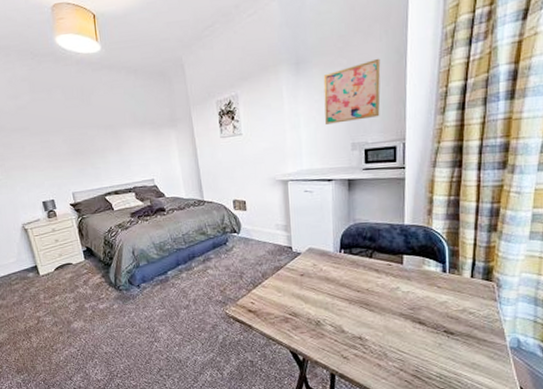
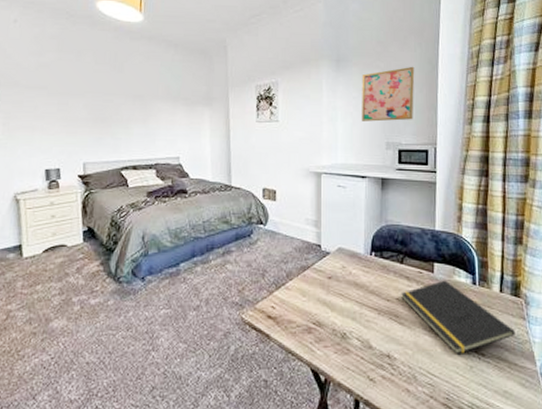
notepad: none [371,270,485,334] -> present [401,280,515,354]

